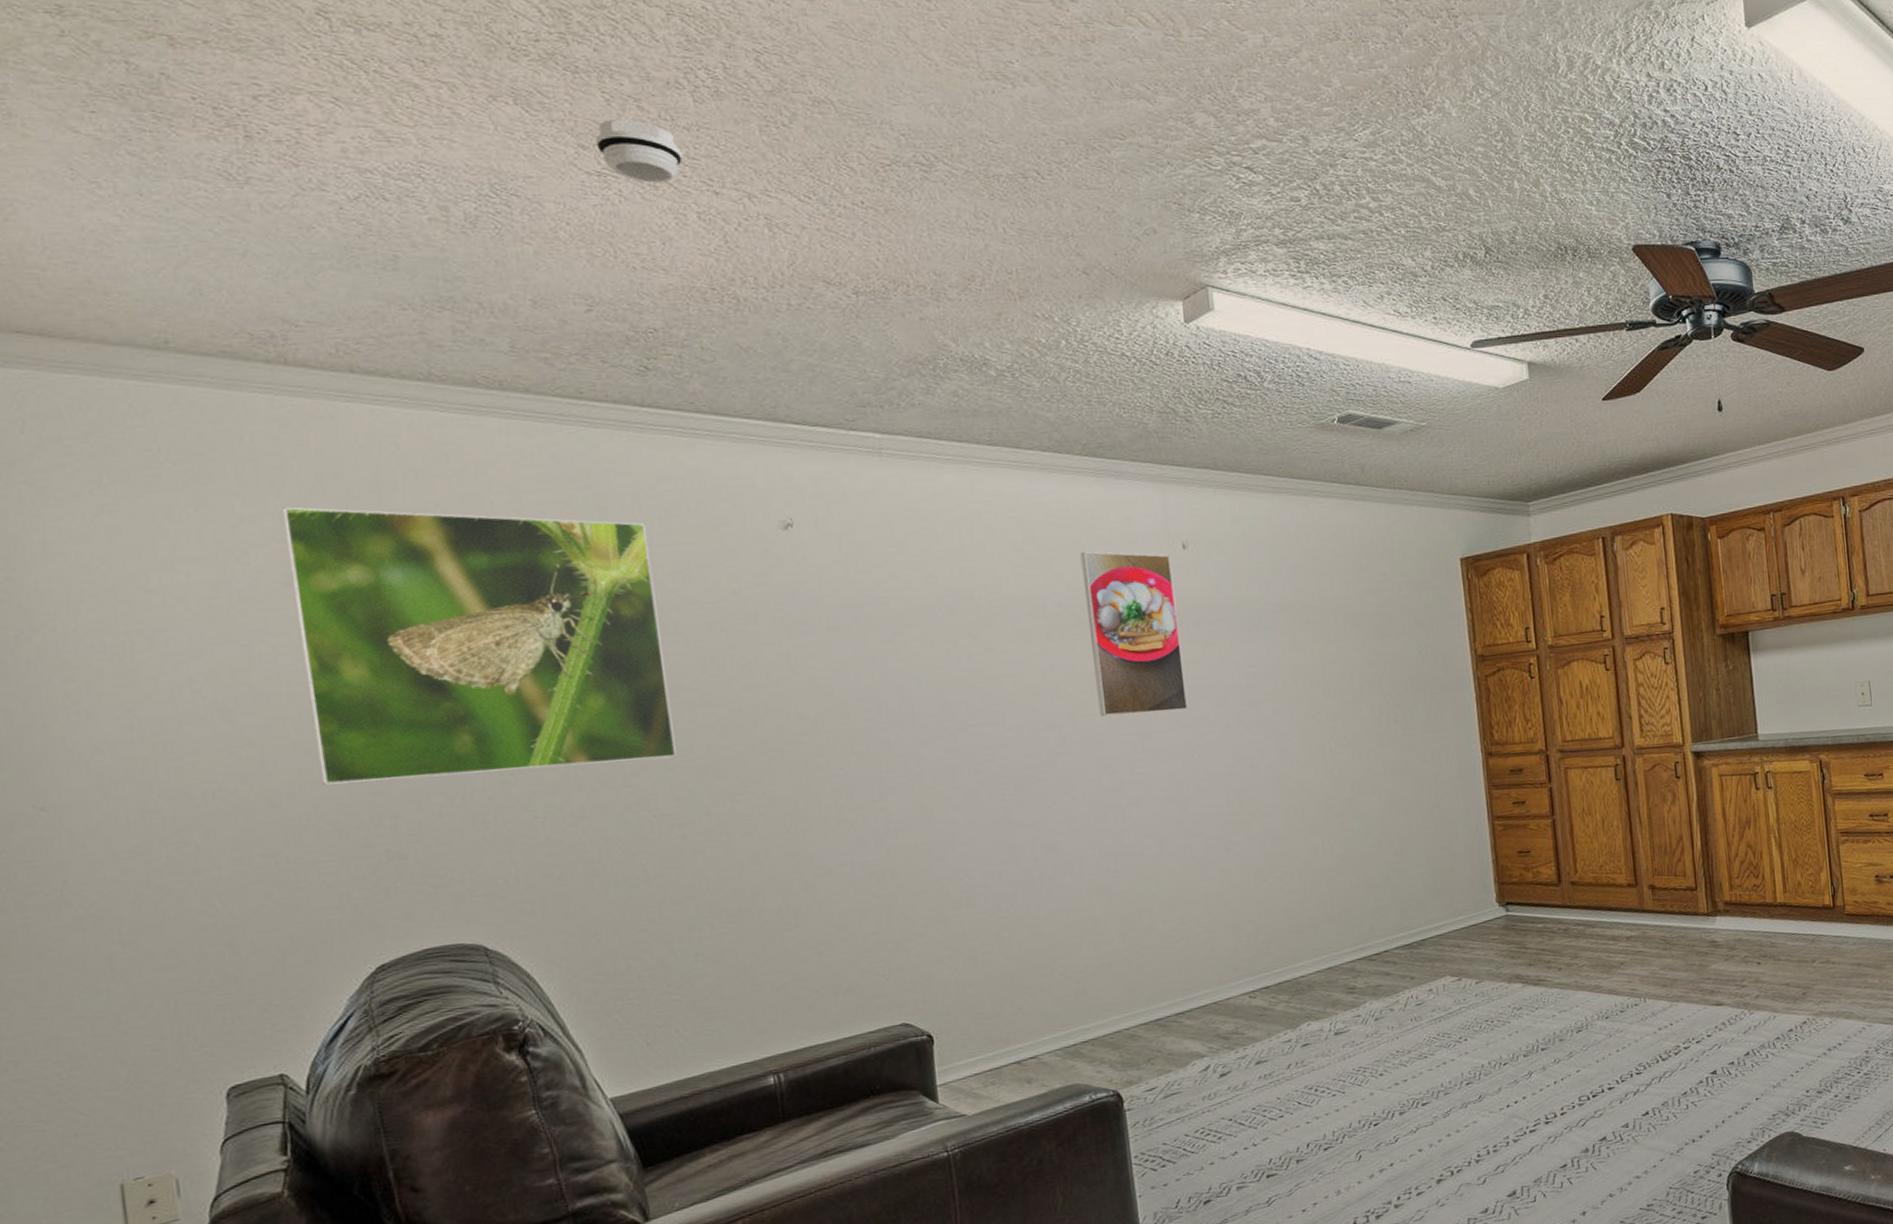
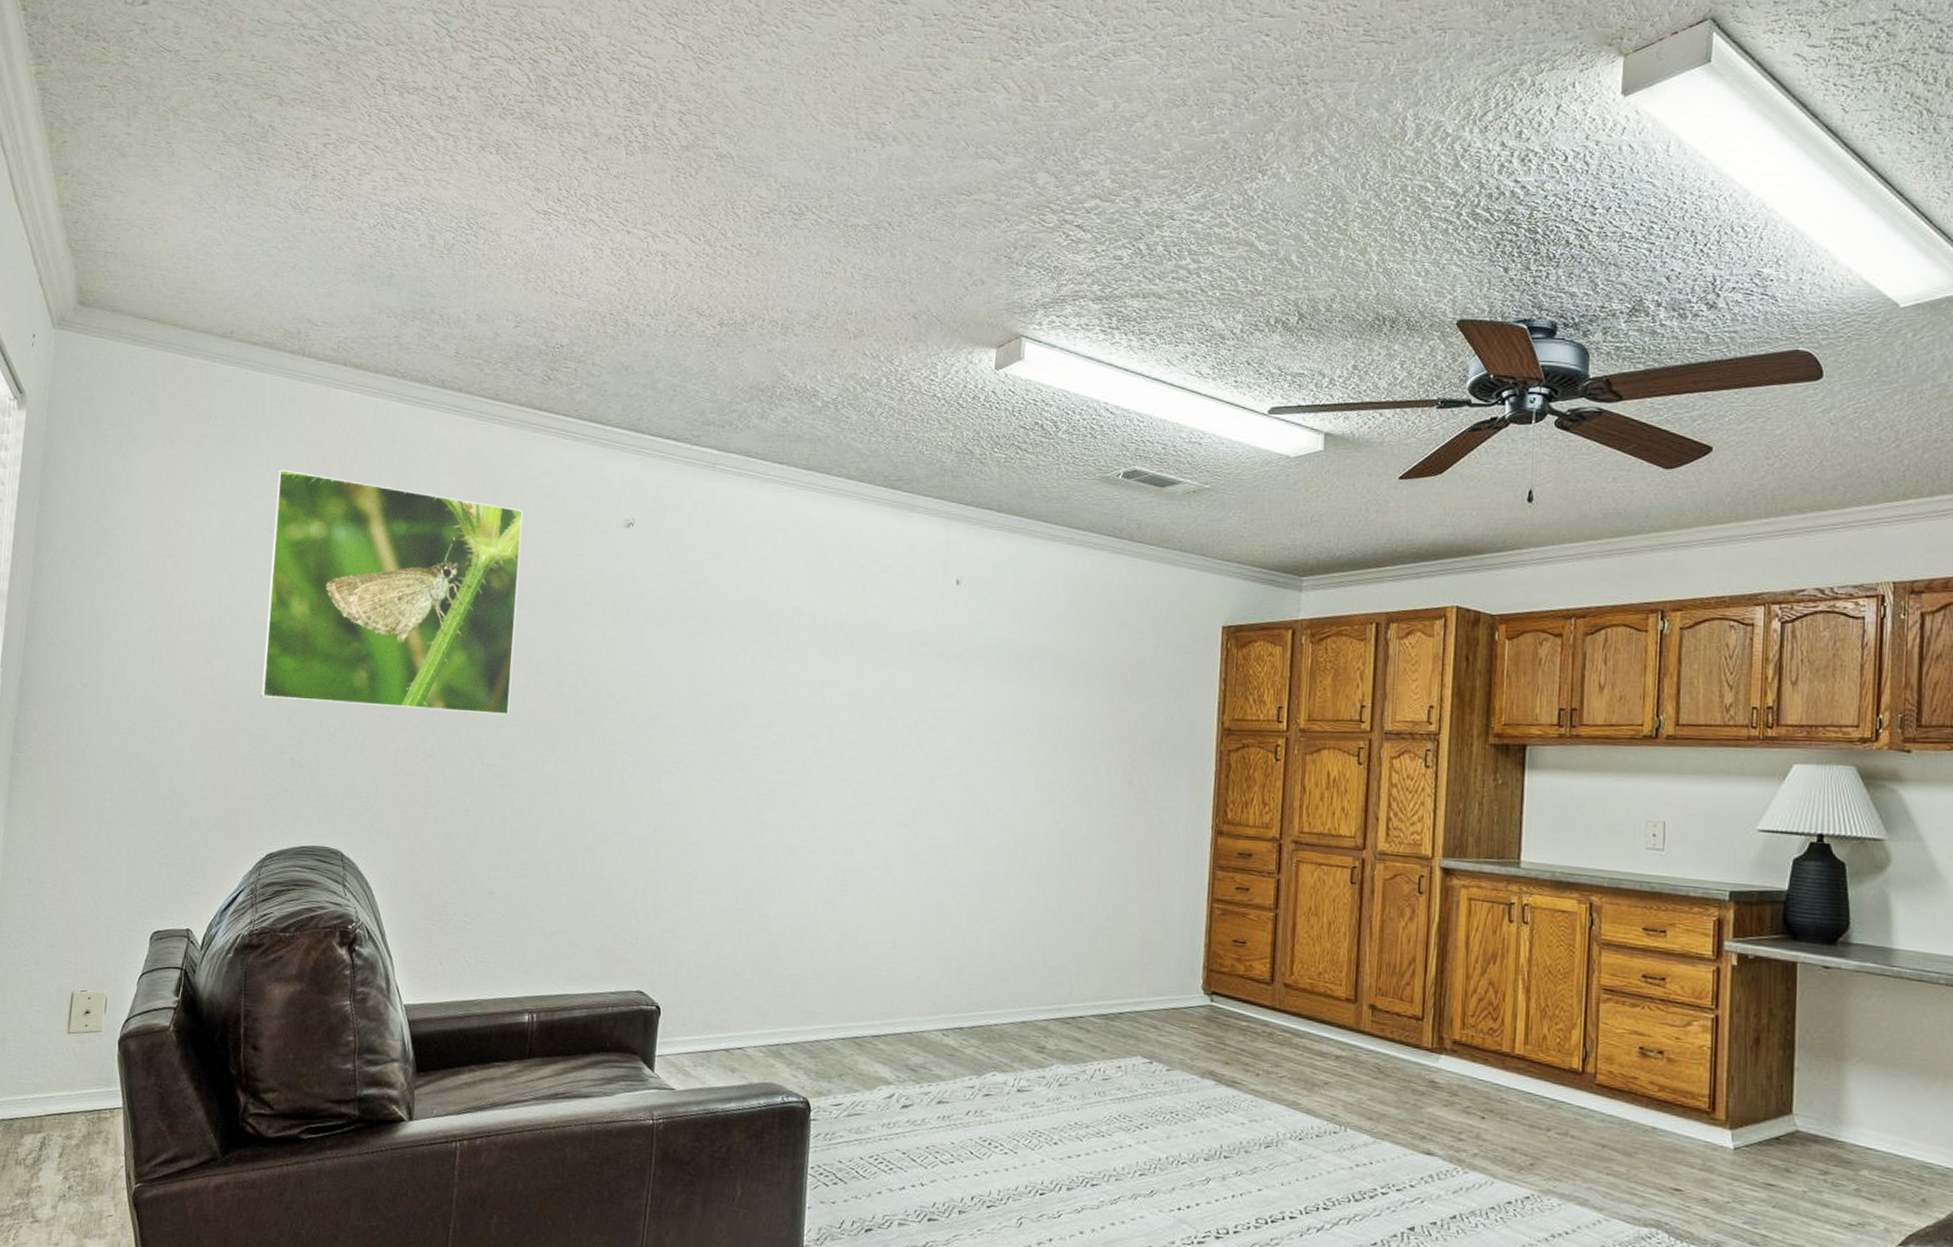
smoke detector: present [595,119,683,183] -> none [548,168,609,222]
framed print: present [1080,551,1189,717] -> none [855,576,944,741]

